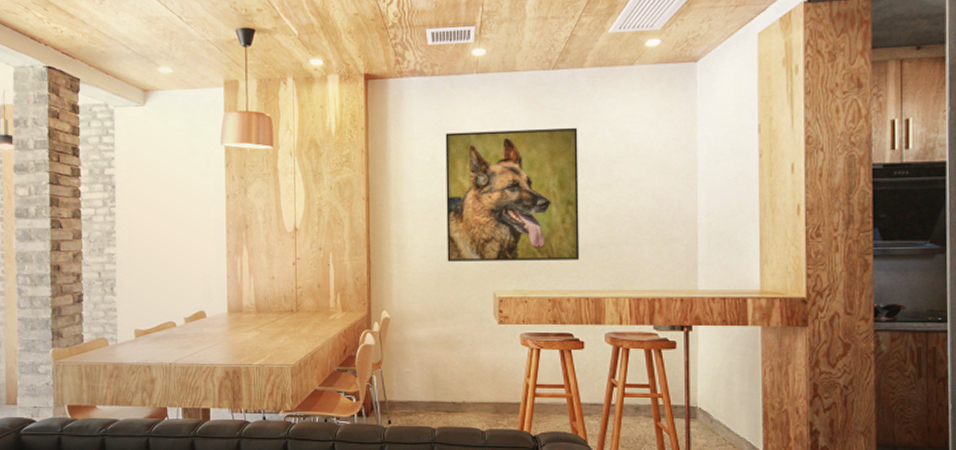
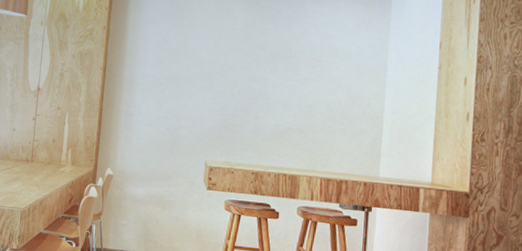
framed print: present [445,127,580,262] -> none [168,20,290,141]

